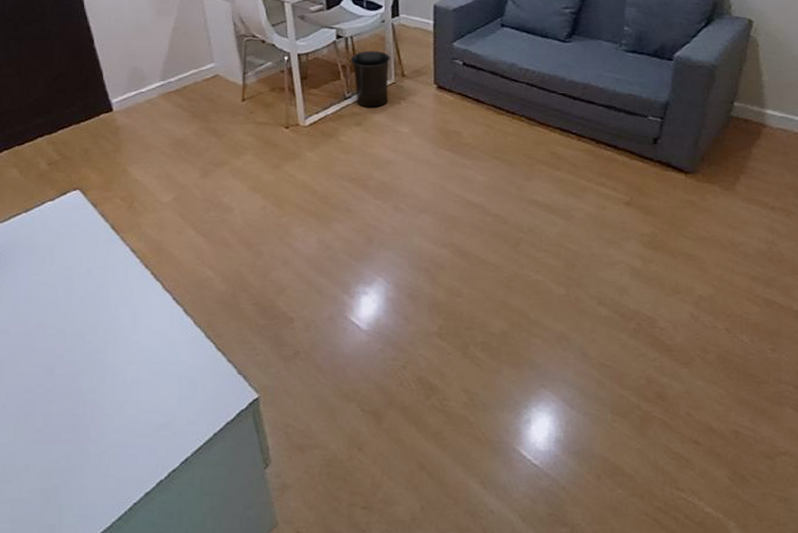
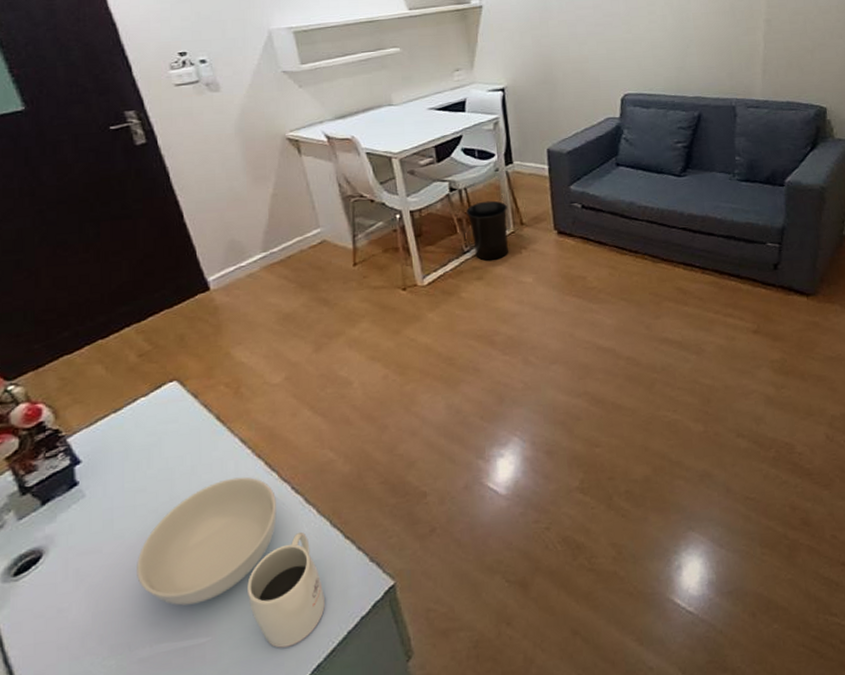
bowl: none [36,283,159,389] -> present [137,477,277,606]
mug: none [129,338,195,439] -> present [247,531,325,648]

